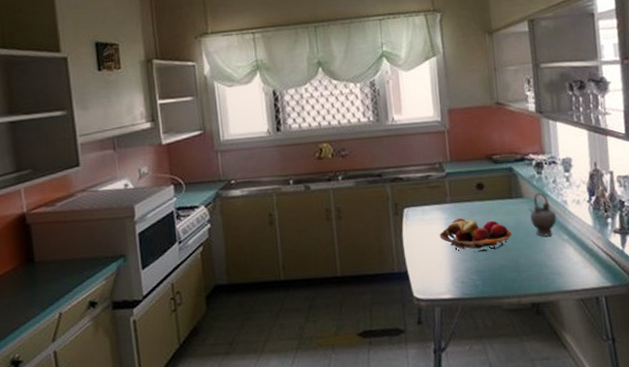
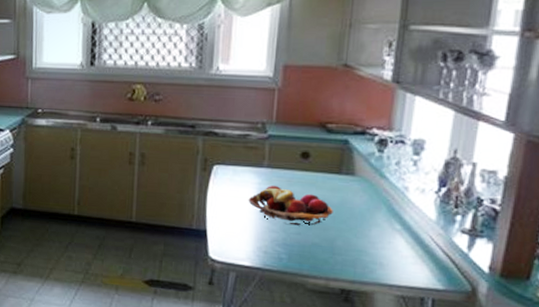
teapot: present [528,192,557,237] -> none [359,172,392,222]

